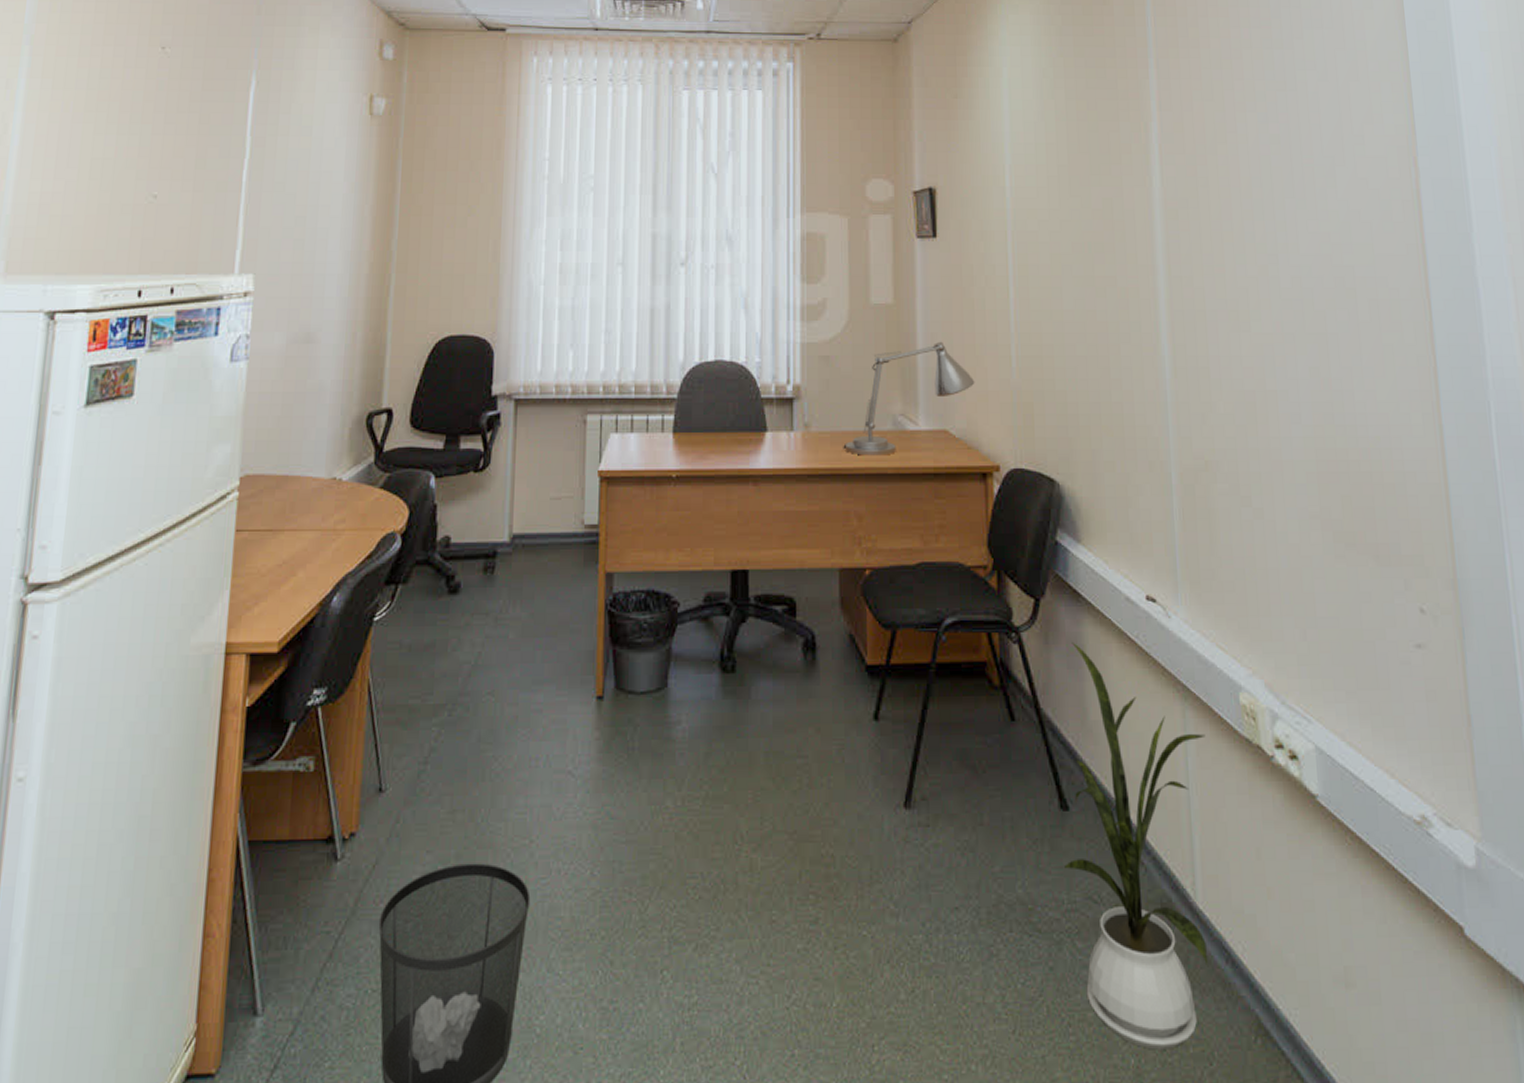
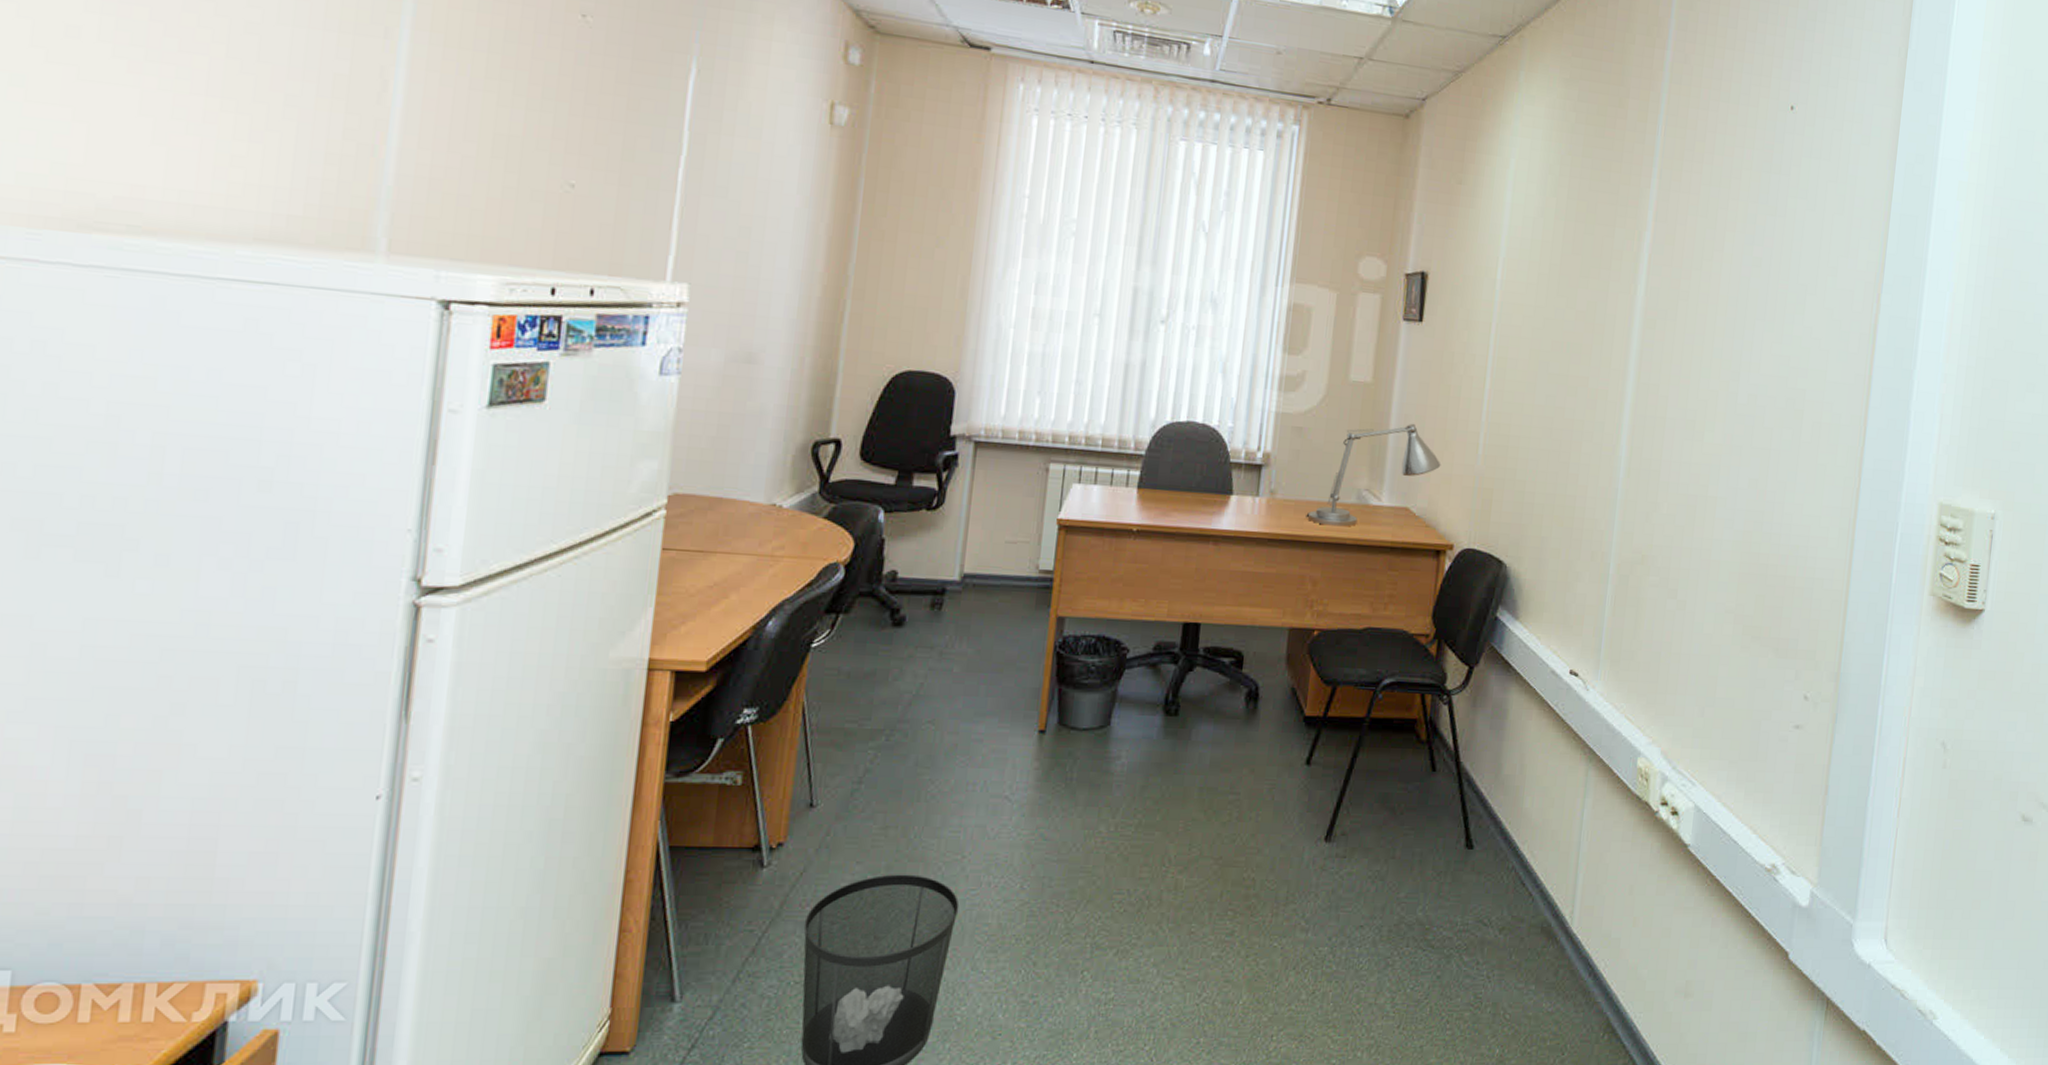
house plant: present [1063,641,1209,1050] -> none [1461,706,1603,1043]

